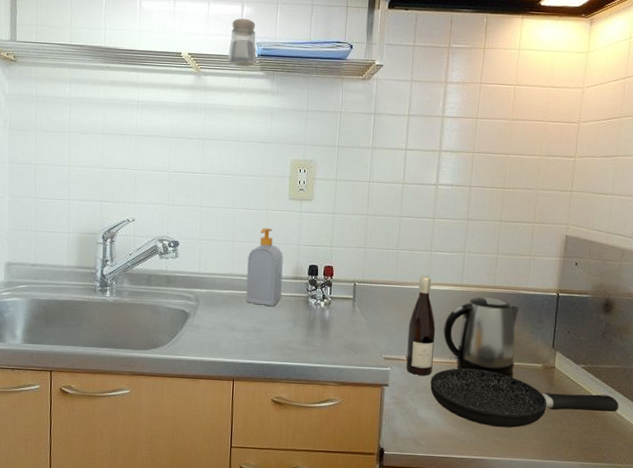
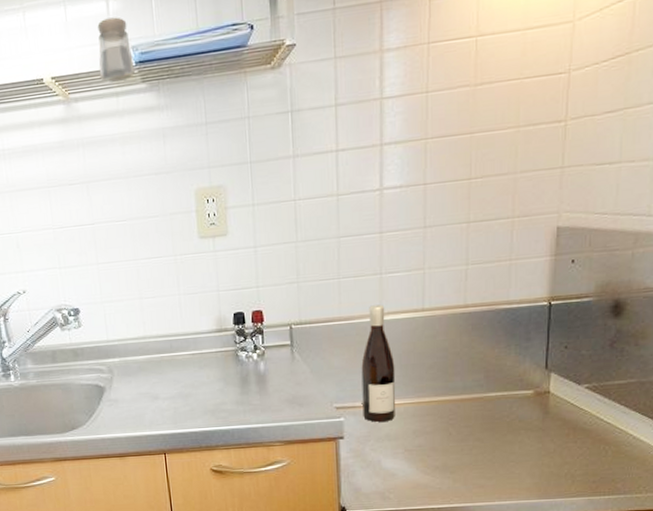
soap bottle: present [246,228,283,307] -> none [160,276,206,368]
frying pan: present [430,368,618,428] -> none [394,406,635,469]
kettle: present [443,296,519,378] -> none [405,318,500,411]

